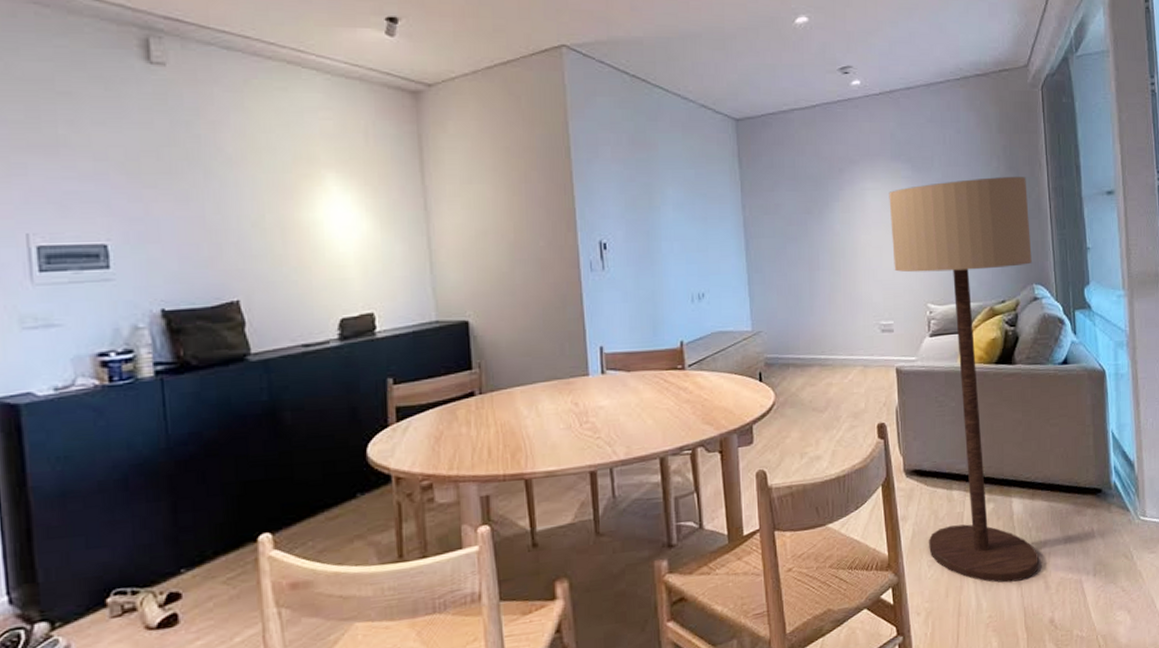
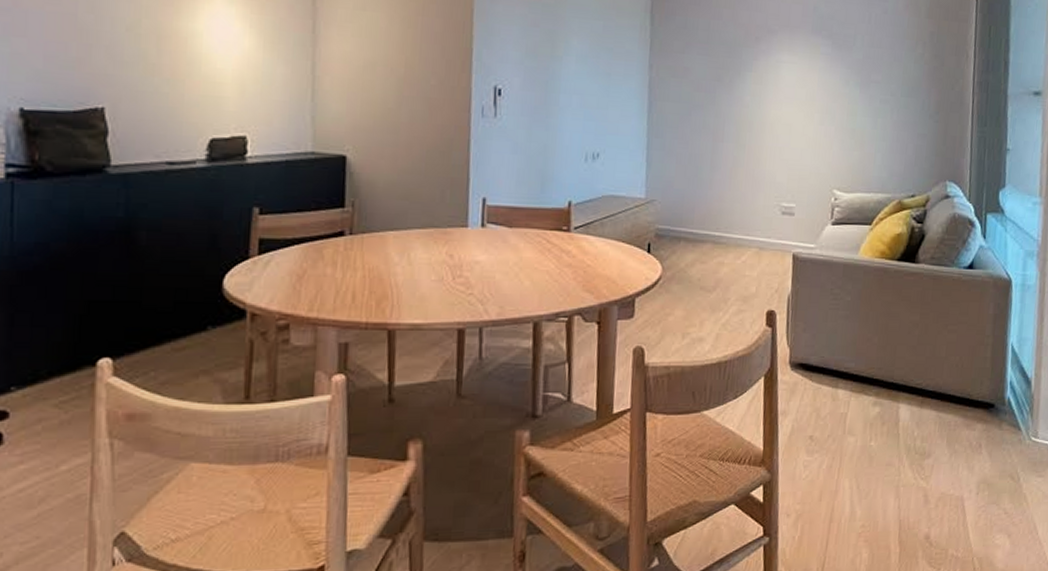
floor lamp: present [889,177,1039,583] -> none [802,63,951,492]

